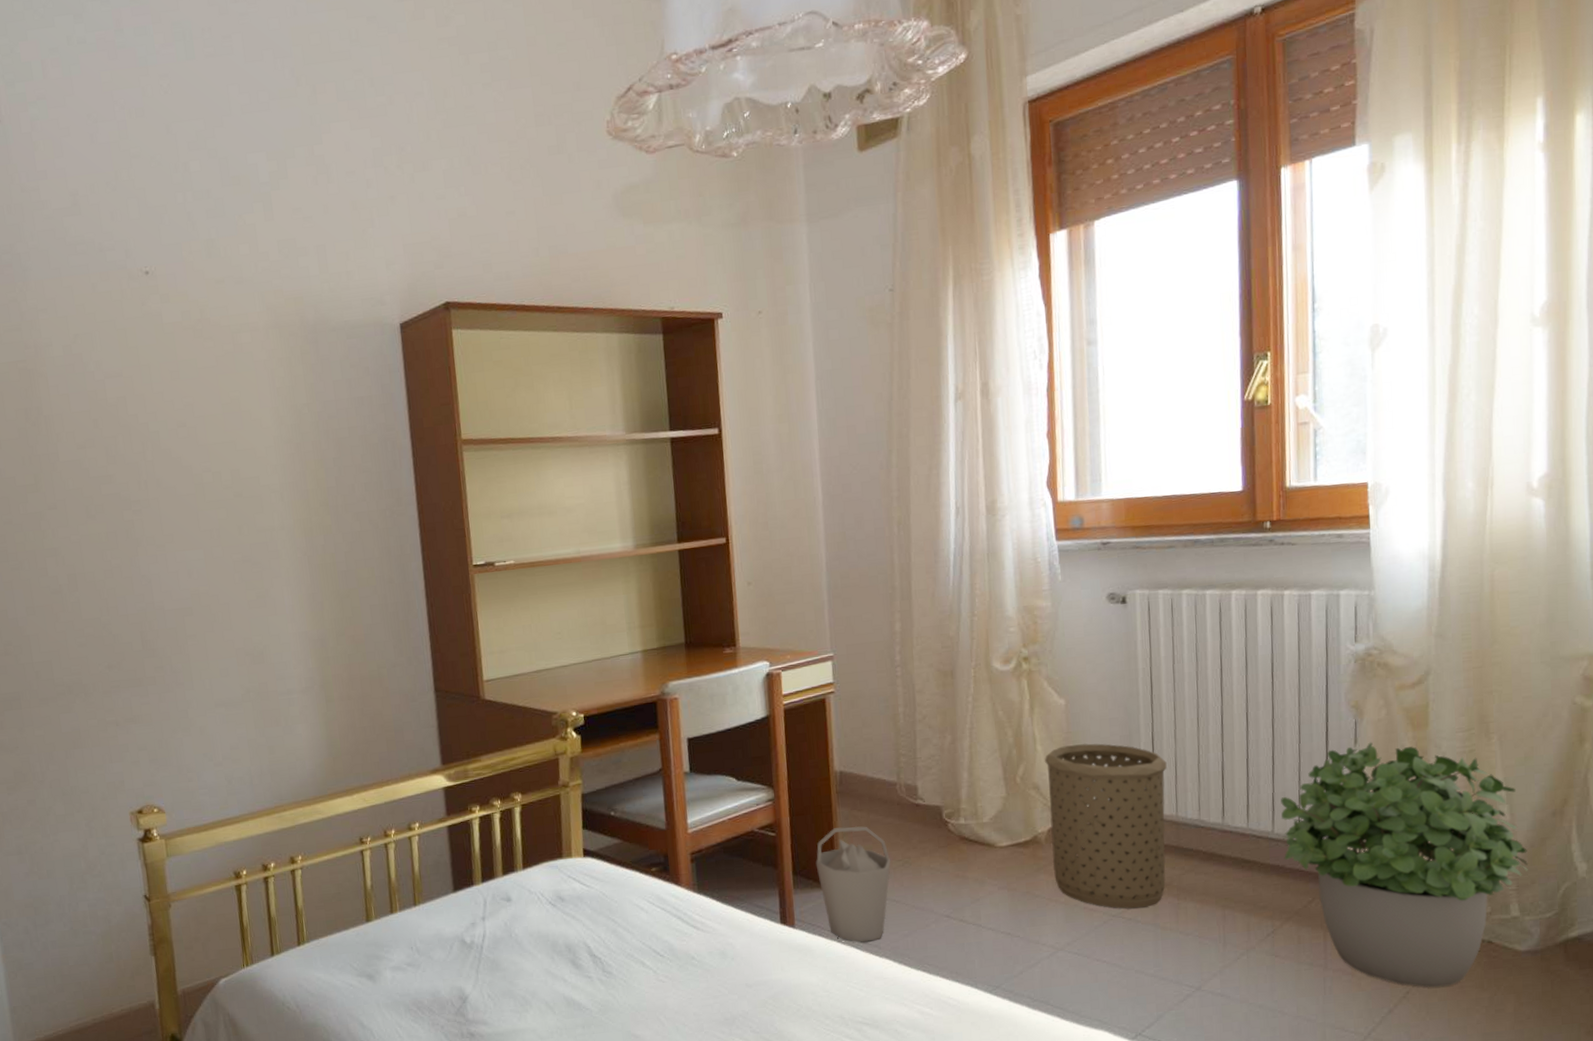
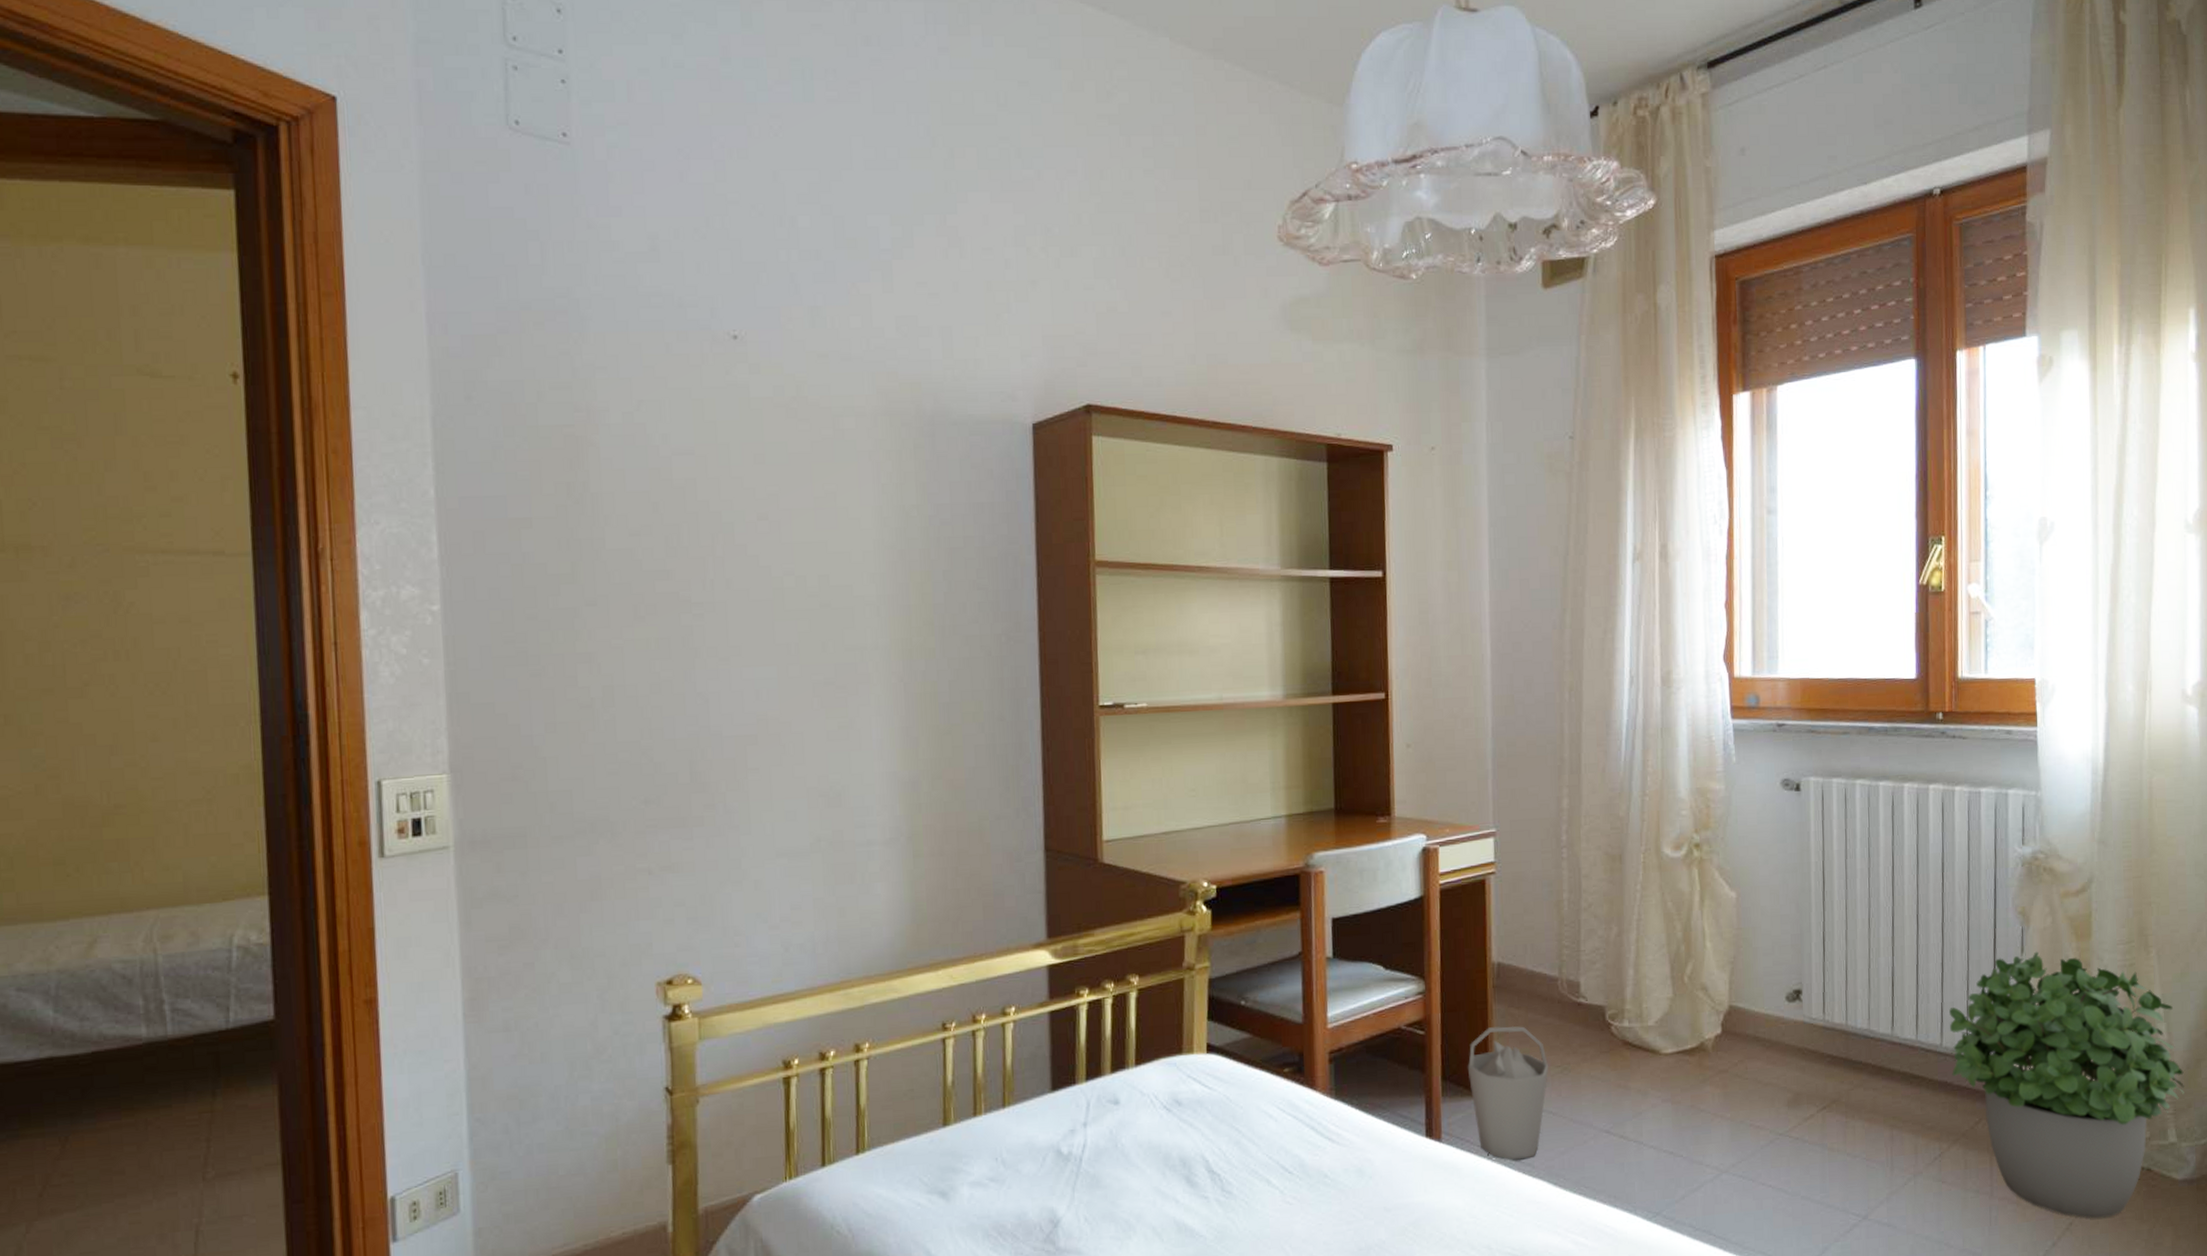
laundry basket: present [1045,743,1167,909] -> none [1714,941,1837,1127]

